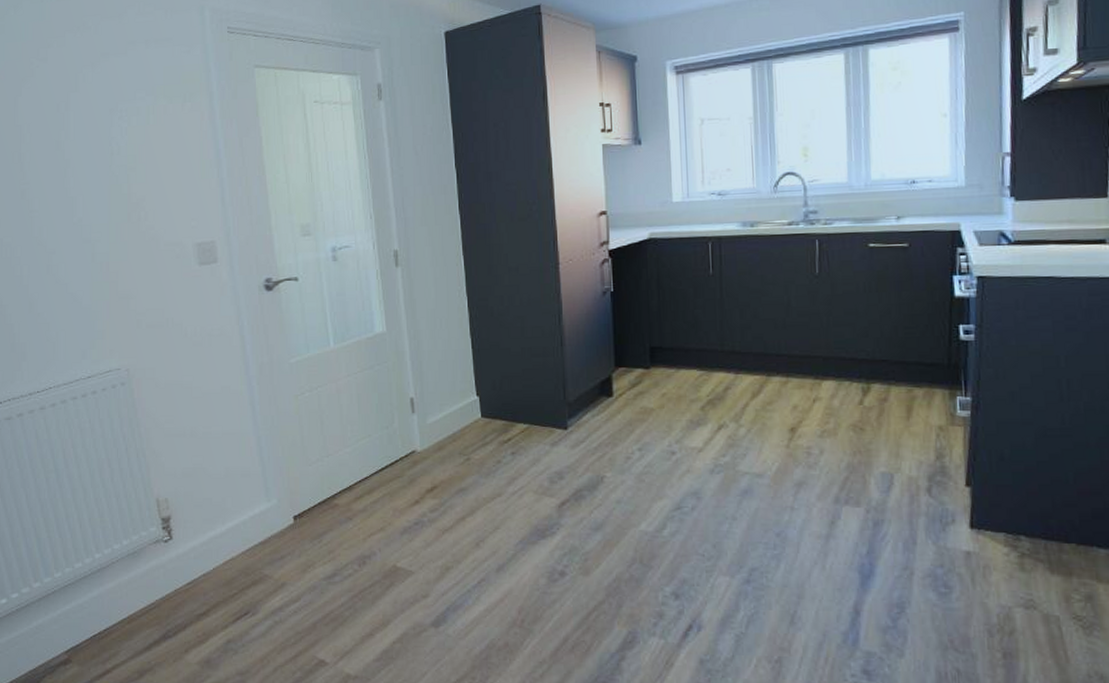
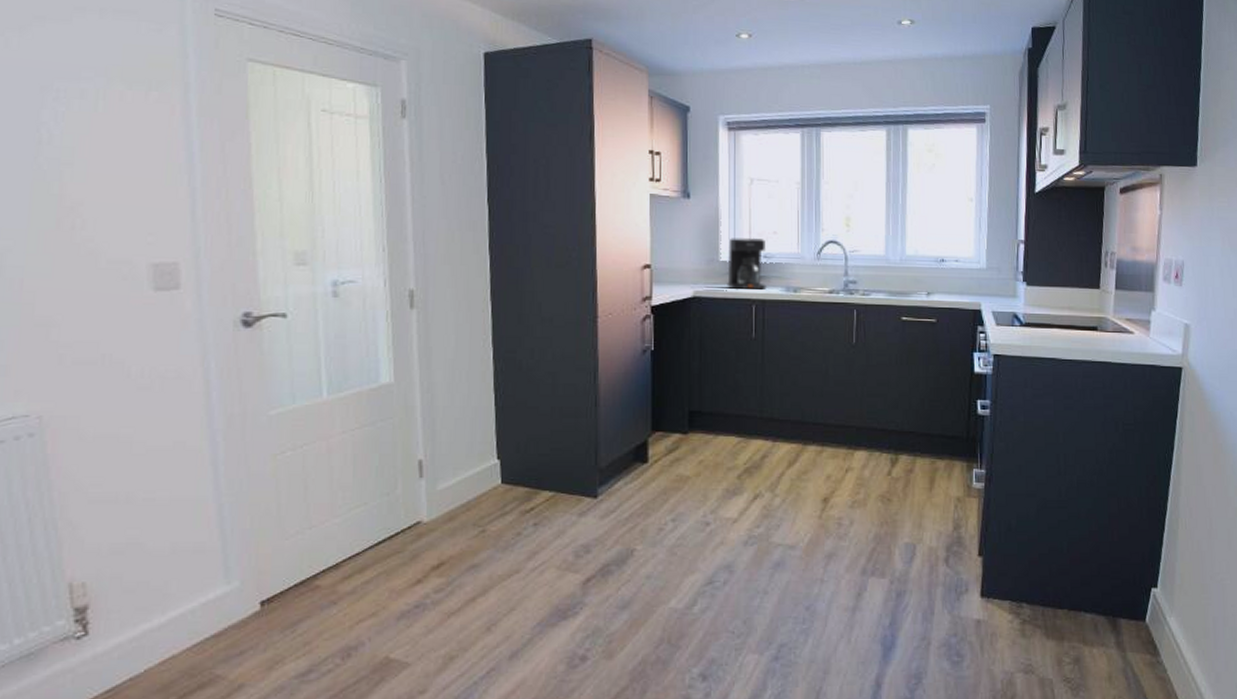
coffee maker: none [681,176,722,229] -> present [727,237,767,291]

